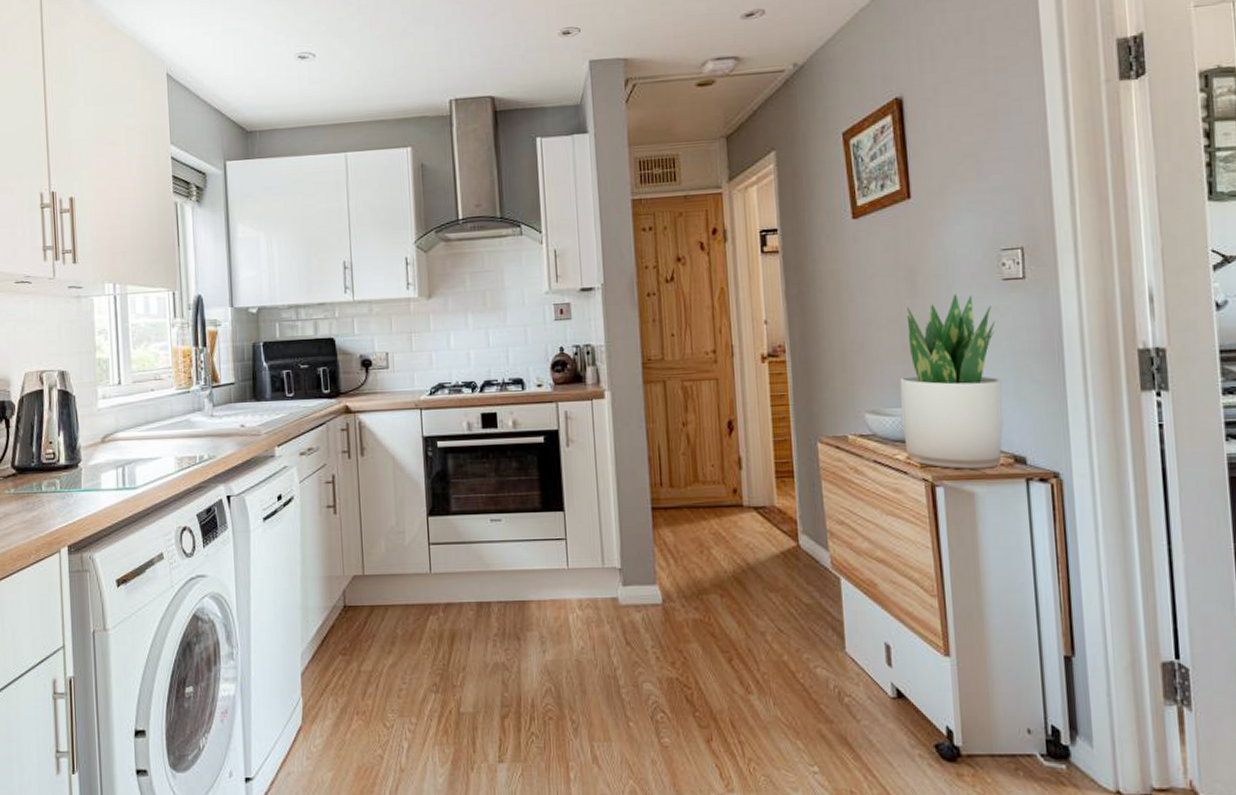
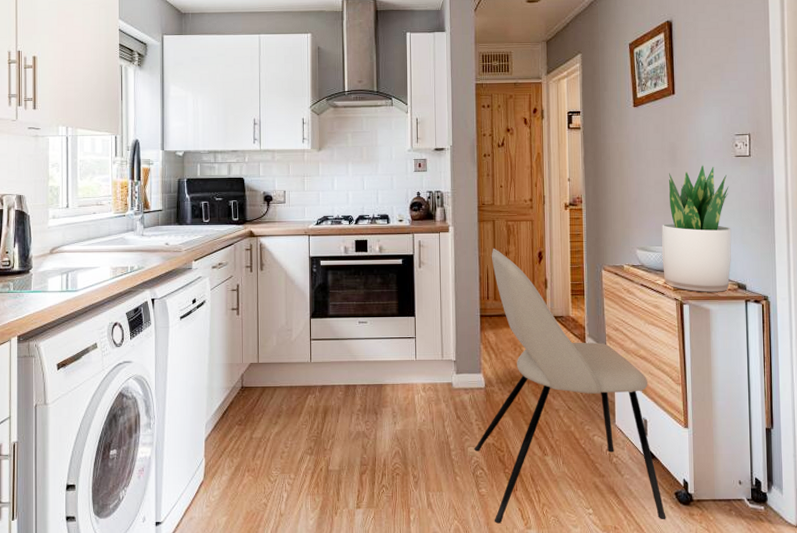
dining chair: none [651,417,924,785] -> present [474,248,666,524]

